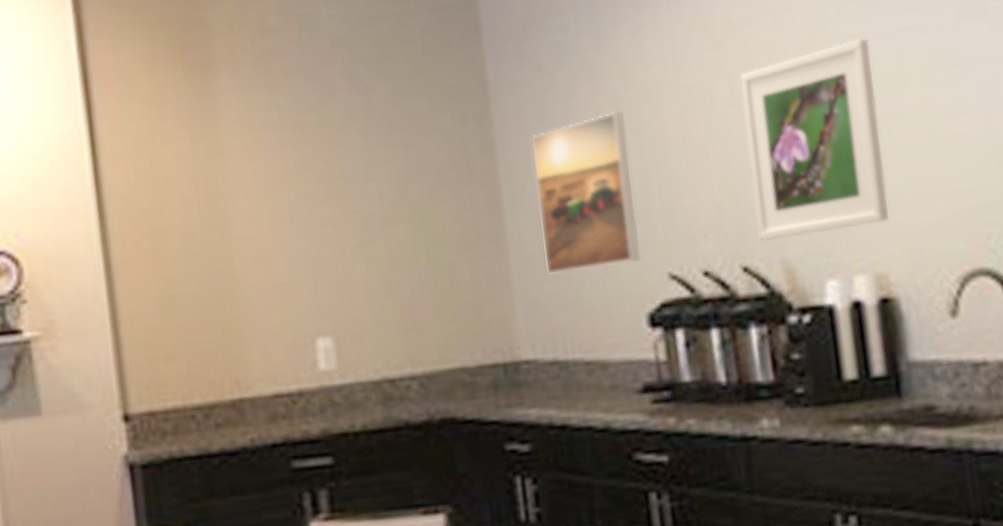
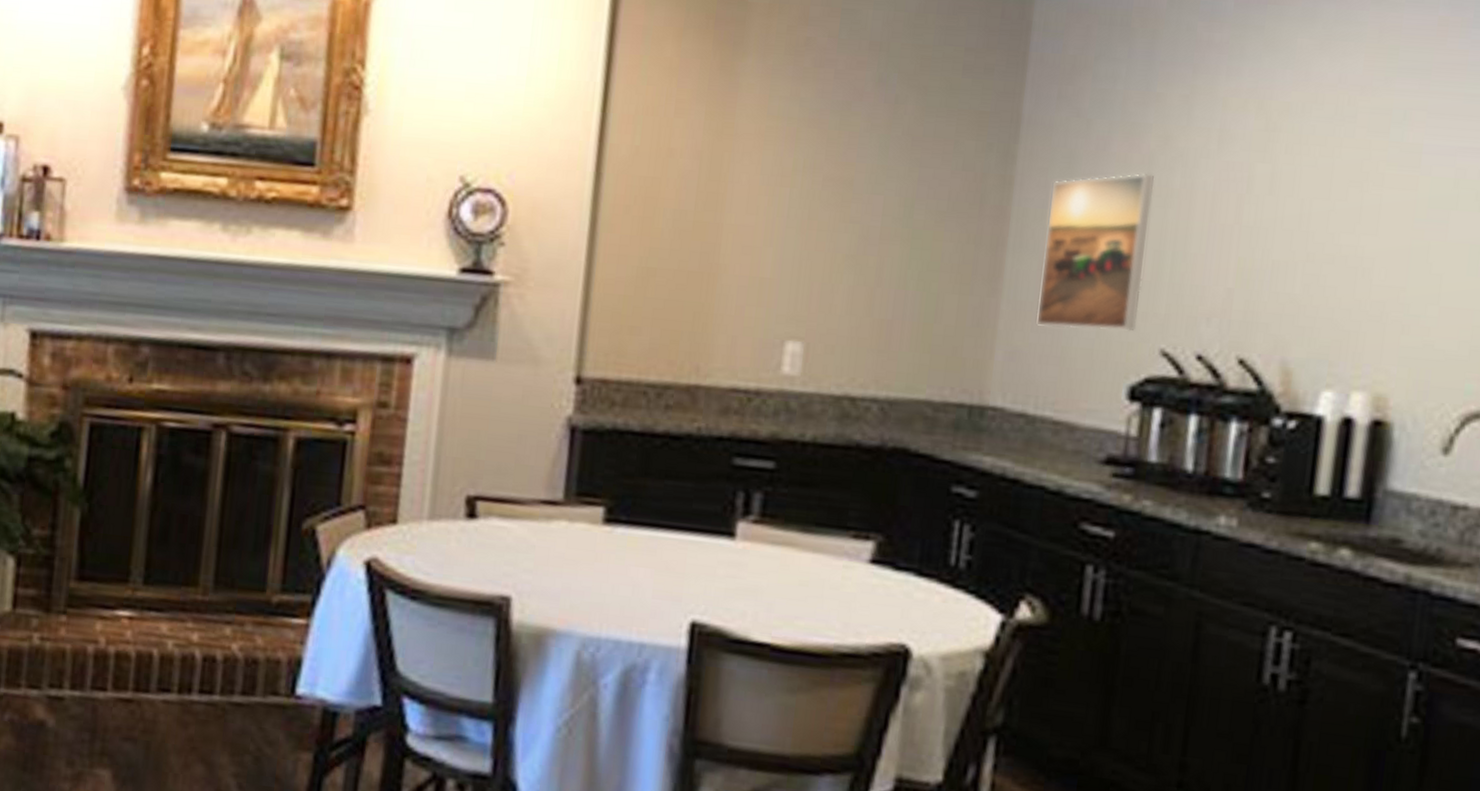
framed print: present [740,37,889,242] -> none [1263,149,1430,344]

